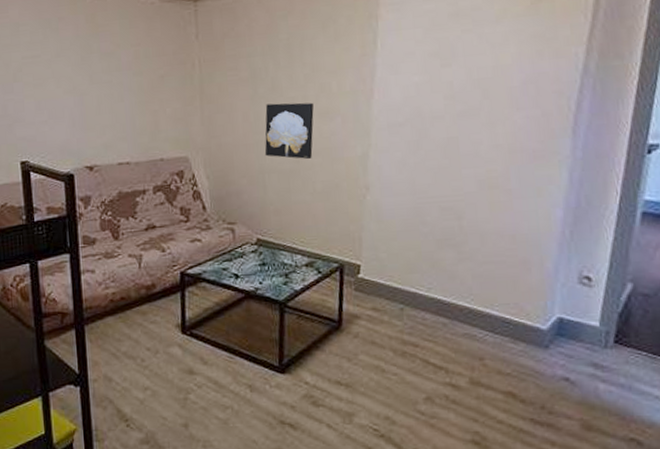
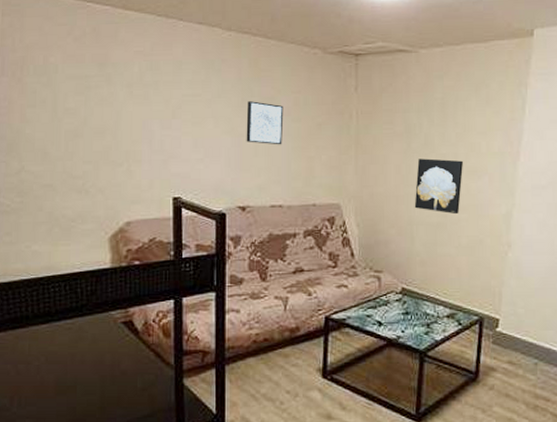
wall art: none [87,58,125,101] -> present [246,101,284,145]

